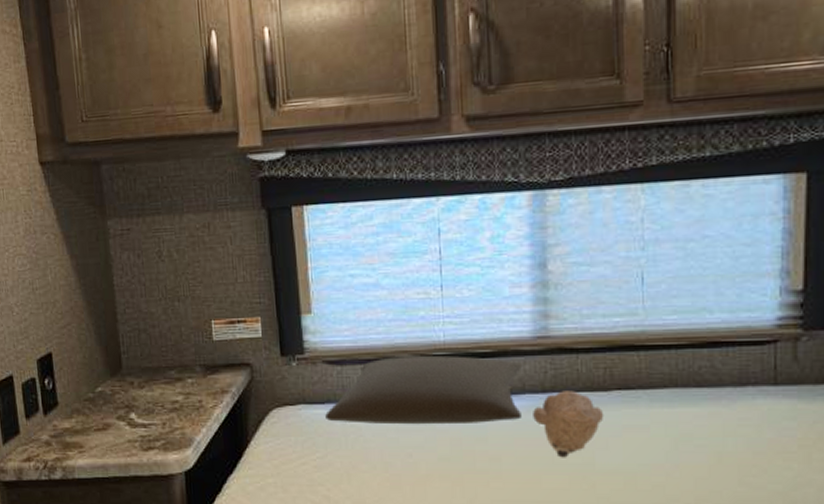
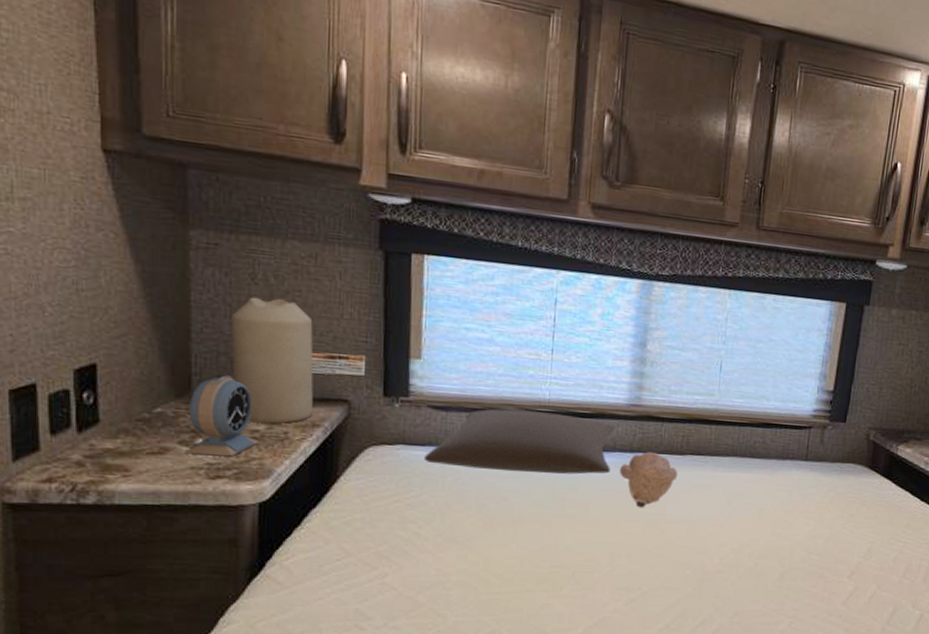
alarm clock: none [121,351,180,428] -> present [185,374,260,457]
candle: none [146,271,221,394] -> present [231,297,314,424]

